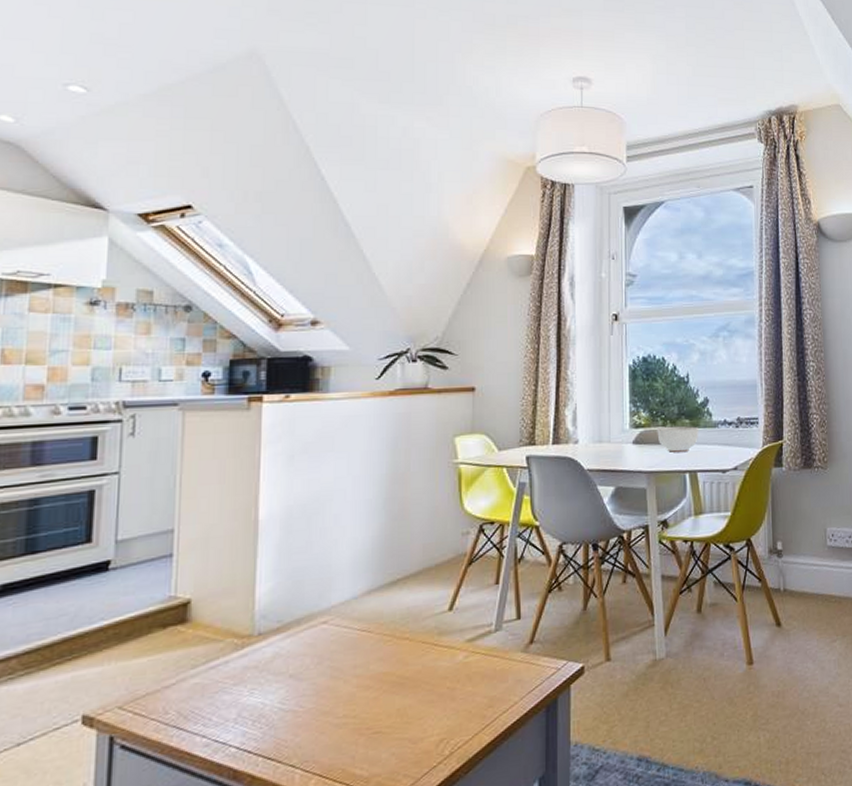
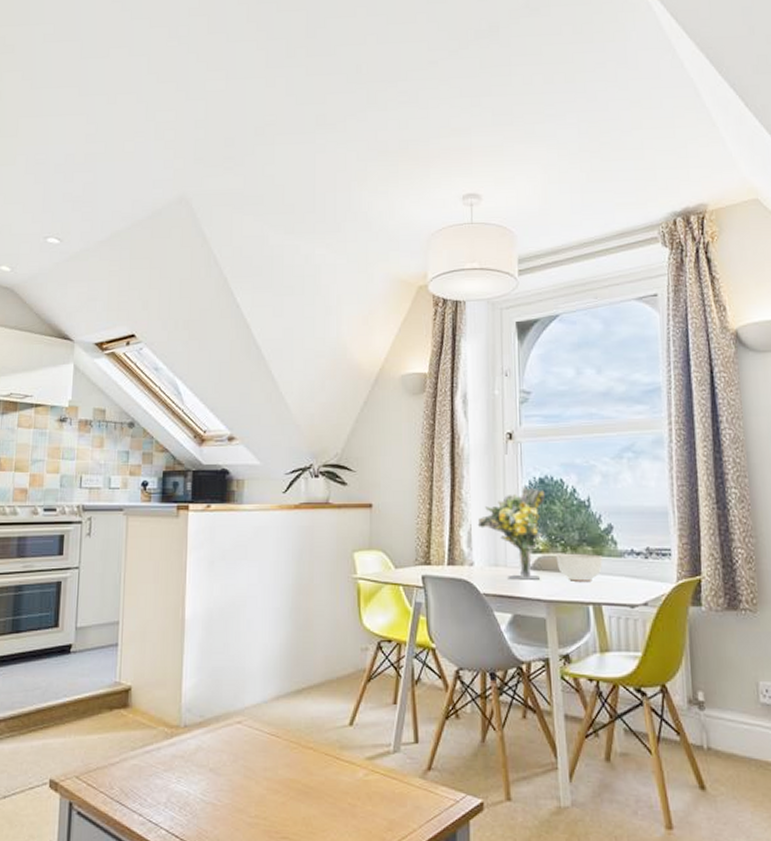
bouquet: none [582,365,648,454] -> present [477,486,545,580]

